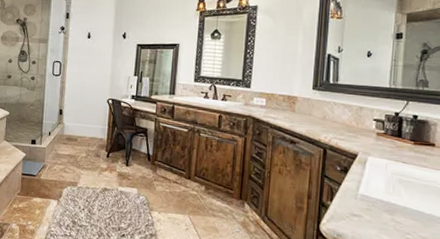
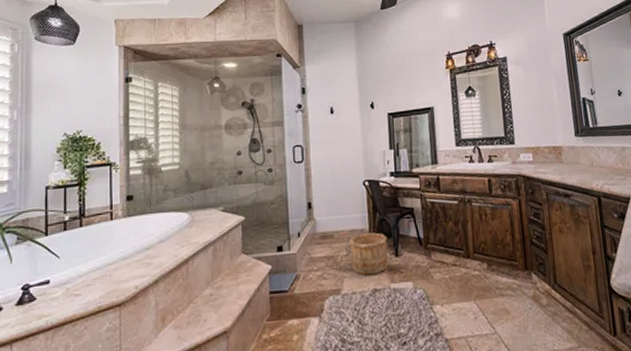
wooden bucket: none [89,142,122,177] -> present [349,232,388,275]

